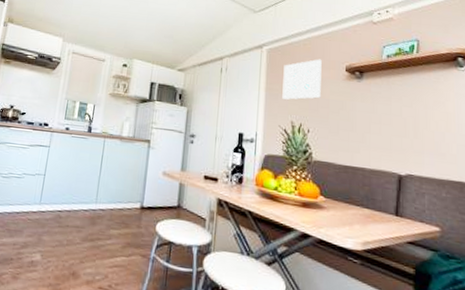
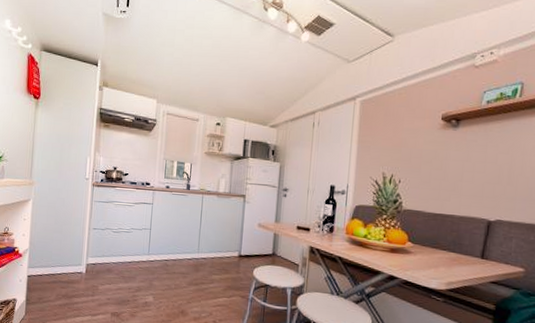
wall art: present [282,59,322,100] -> none [374,108,417,151]

